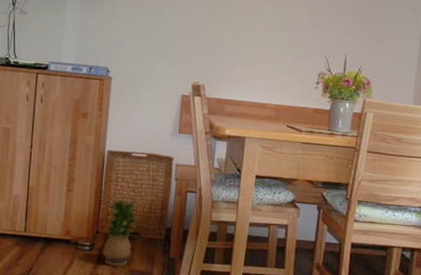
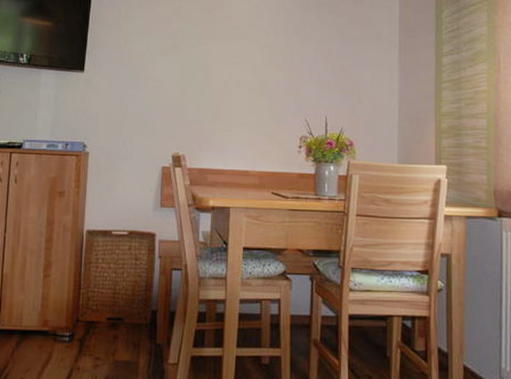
potted plant: present [102,198,137,266] -> none [83,281,120,357]

